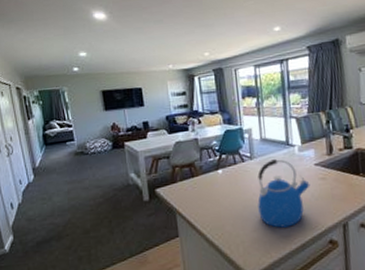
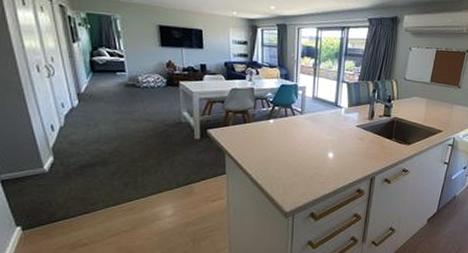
kettle: present [257,159,310,228] -> none [301,117,350,175]

